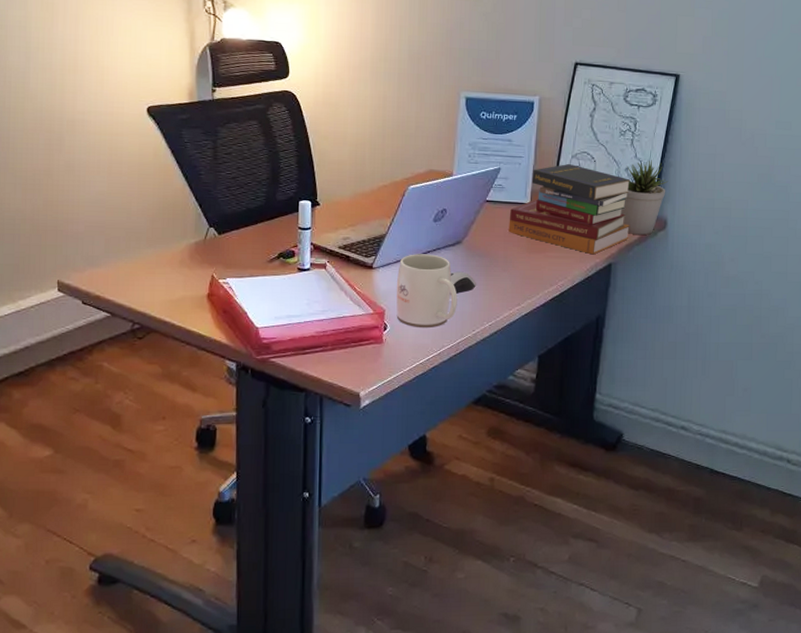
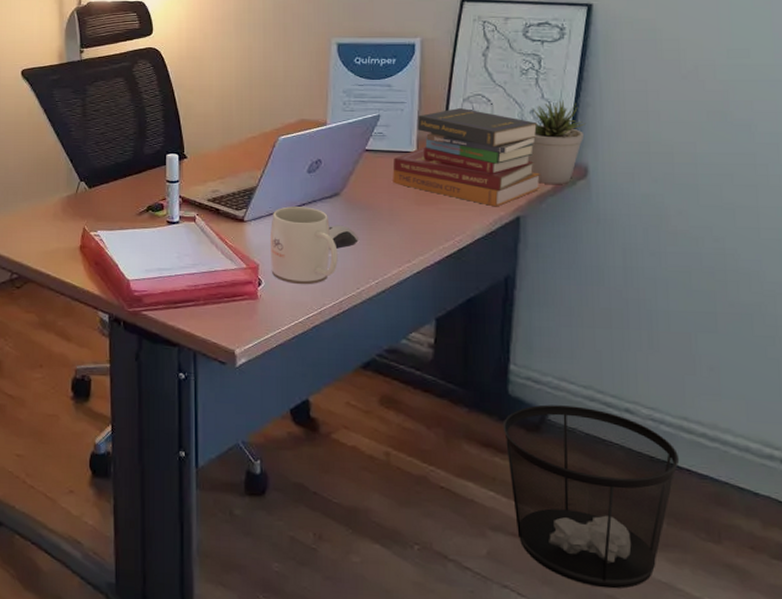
waste bin: none [587,427,718,576] -> present [502,404,680,589]

